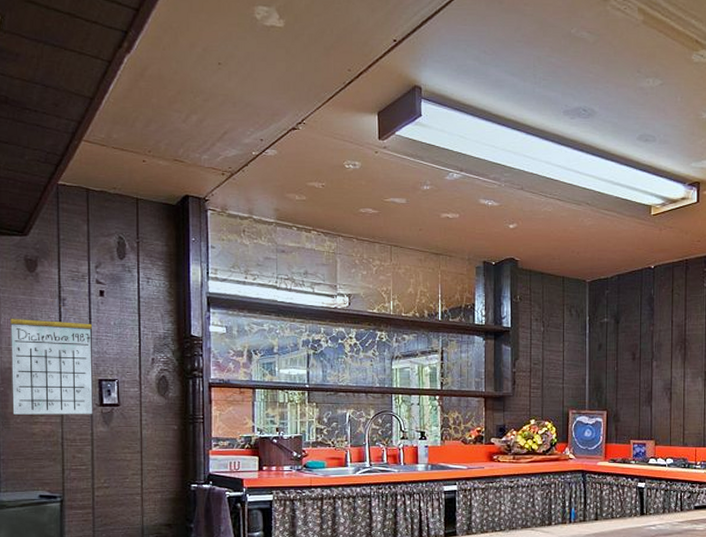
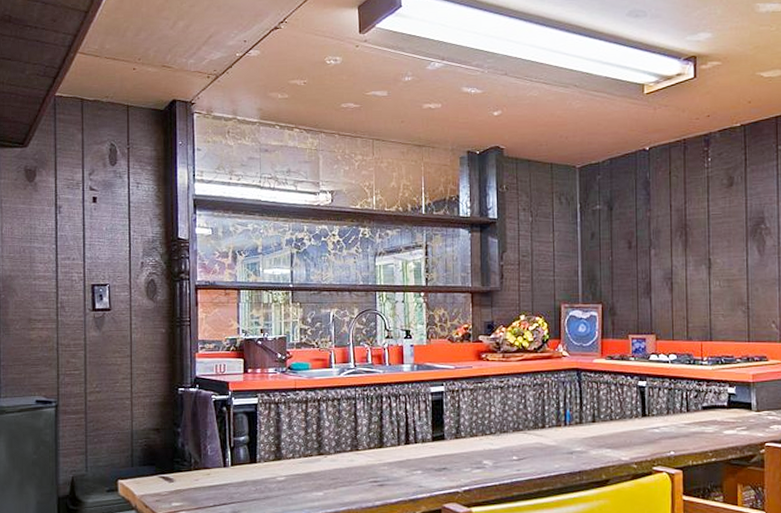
calendar: present [10,299,93,415] -> none [11,207,86,321]

